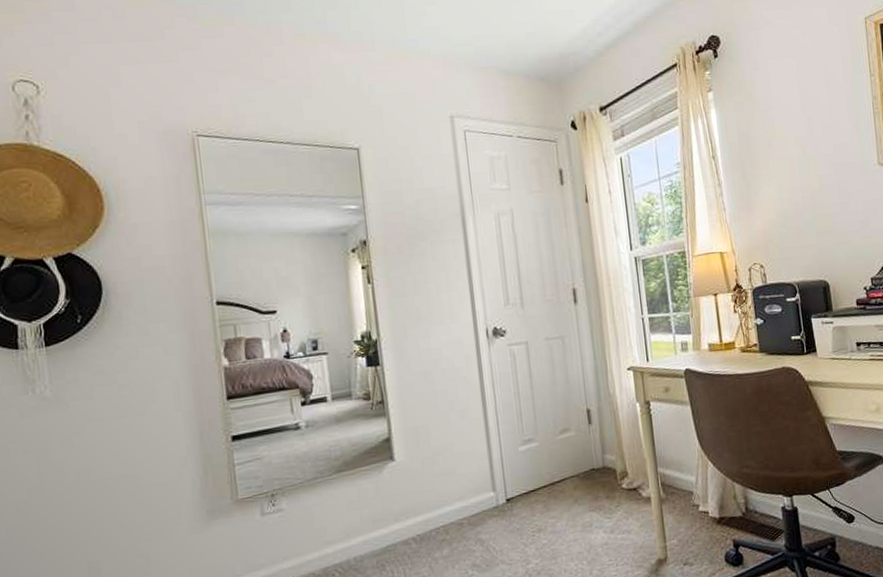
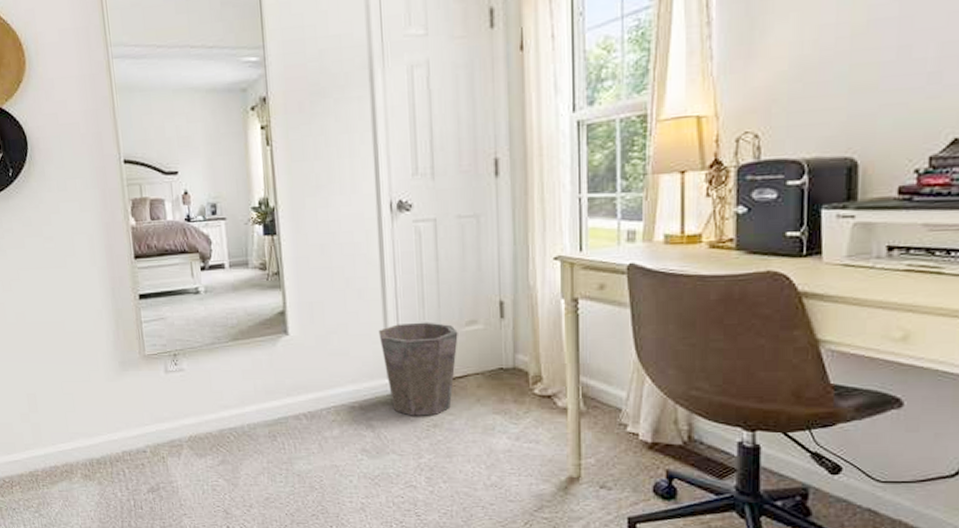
waste bin: none [482,434,554,525] -> present [378,322,458,416]

